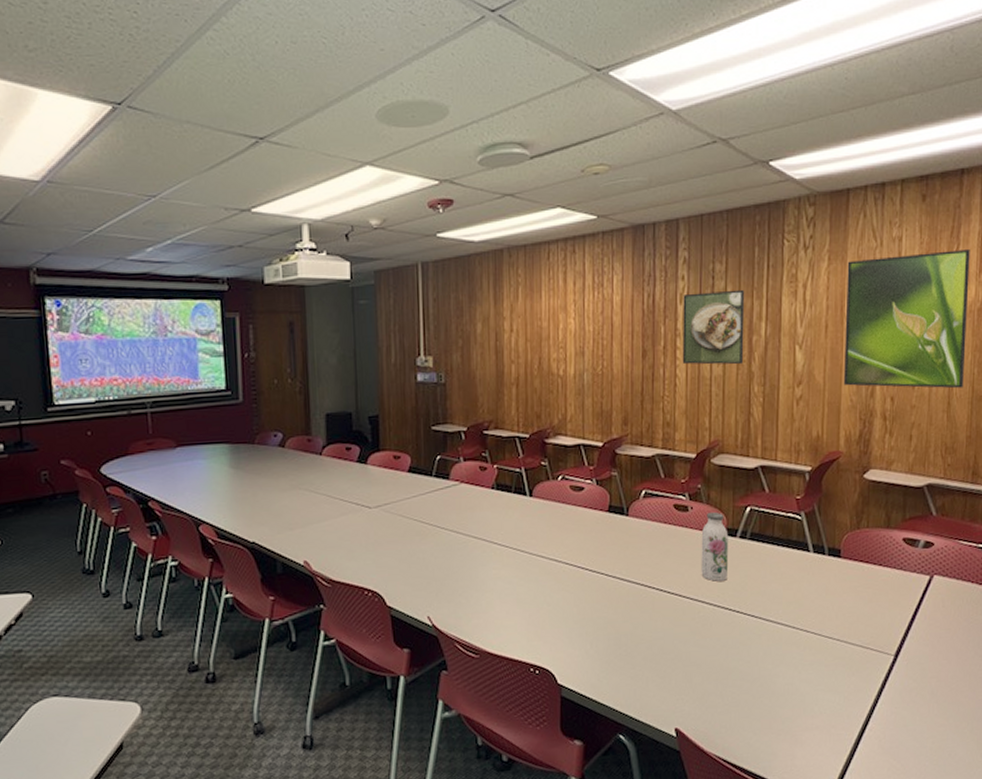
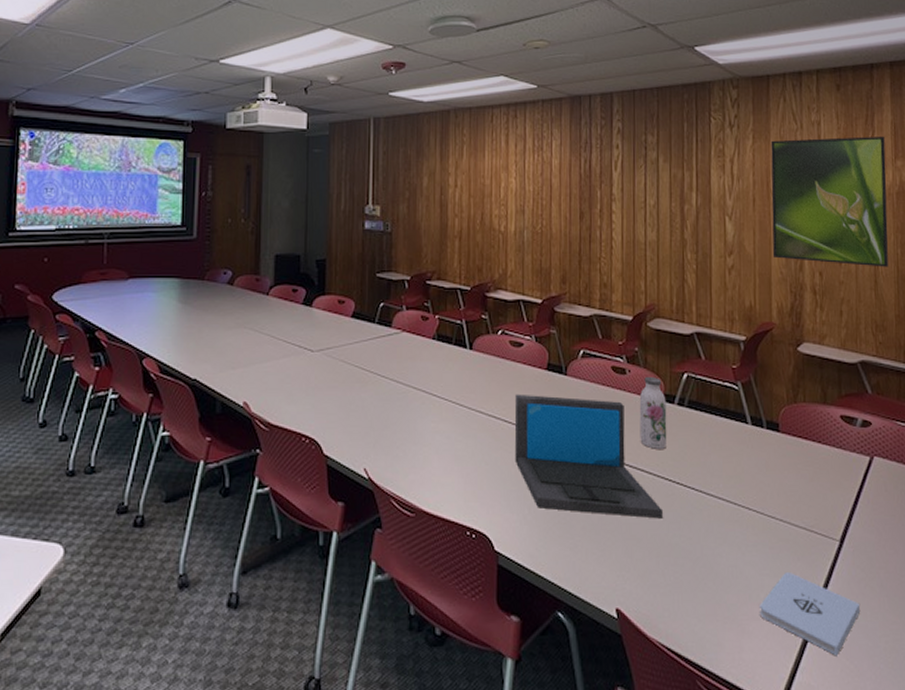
laptop: none [576,536,722,646] -> present [514,394,663,519]
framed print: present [682,289,745,365] -> none [617,160,677,232]
notepad: none [813,686,911,758] -> present [760,571,861,656]

